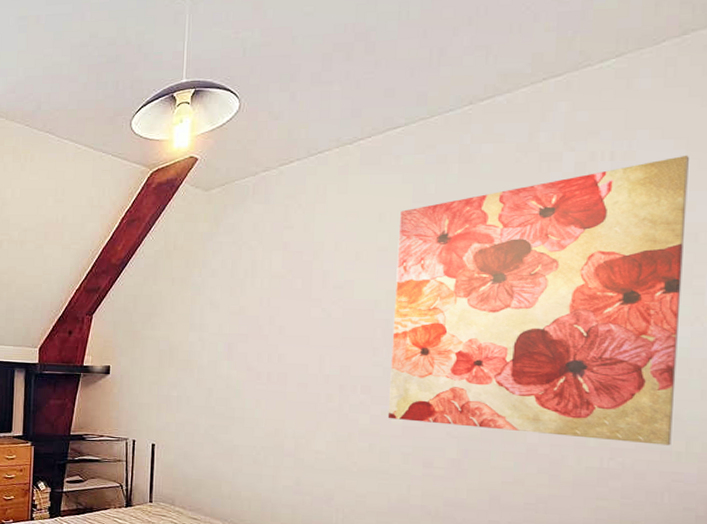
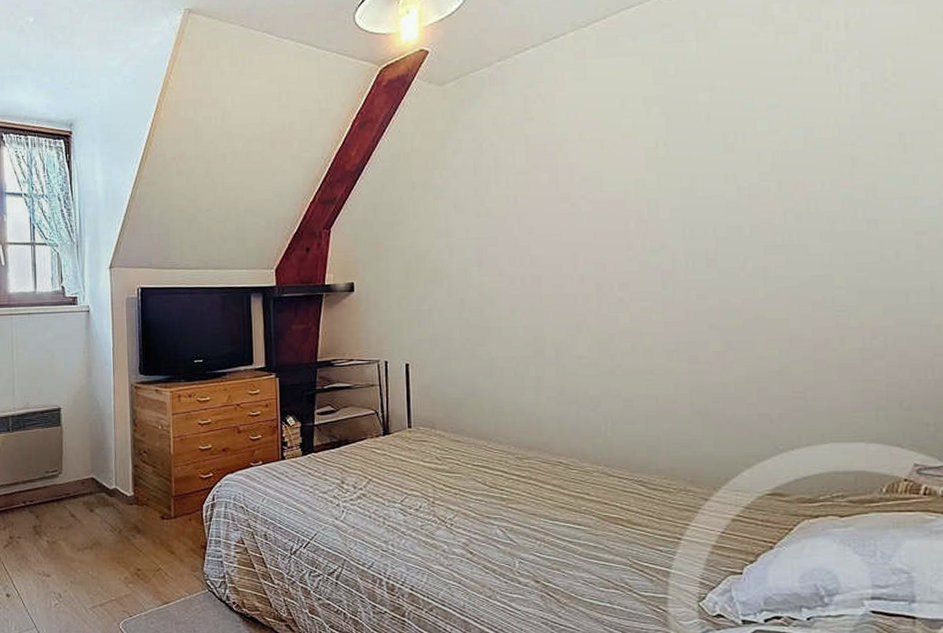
wall art: present [387,155,689,446] -> none [642,19,930,320]

